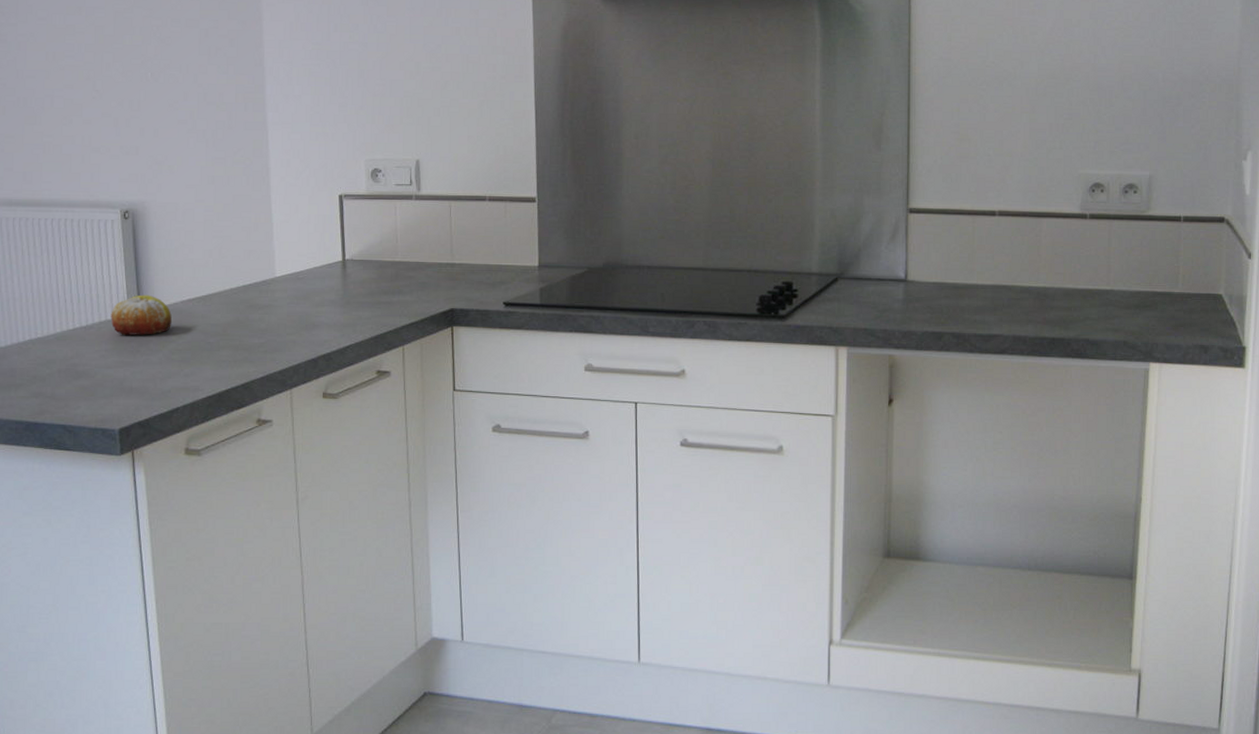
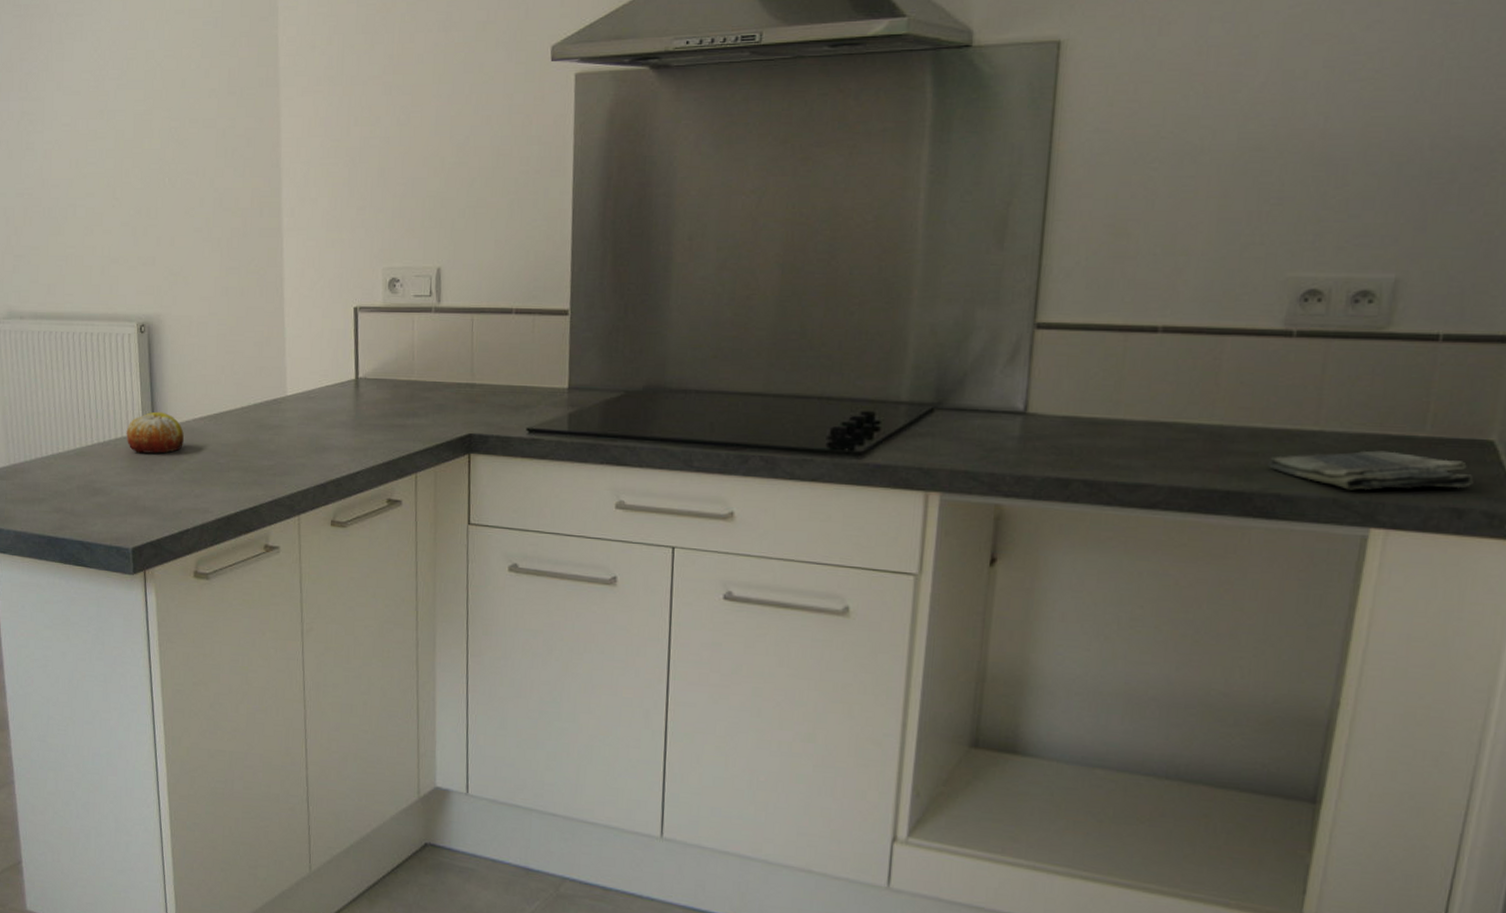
dish towel: none [1078,303,1212,334] -> present [1267,450,1474,491]

